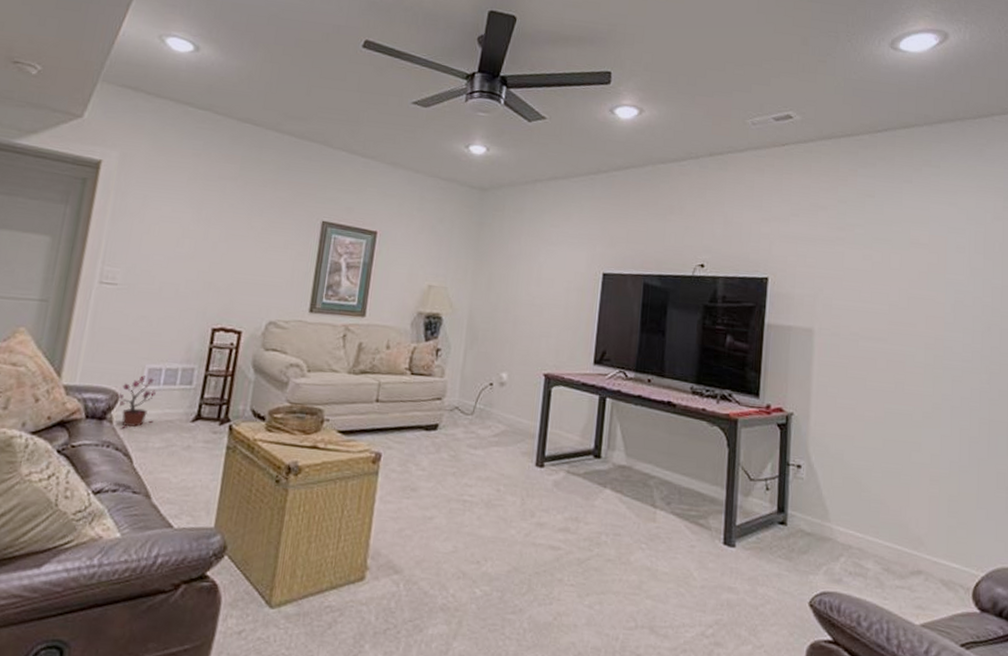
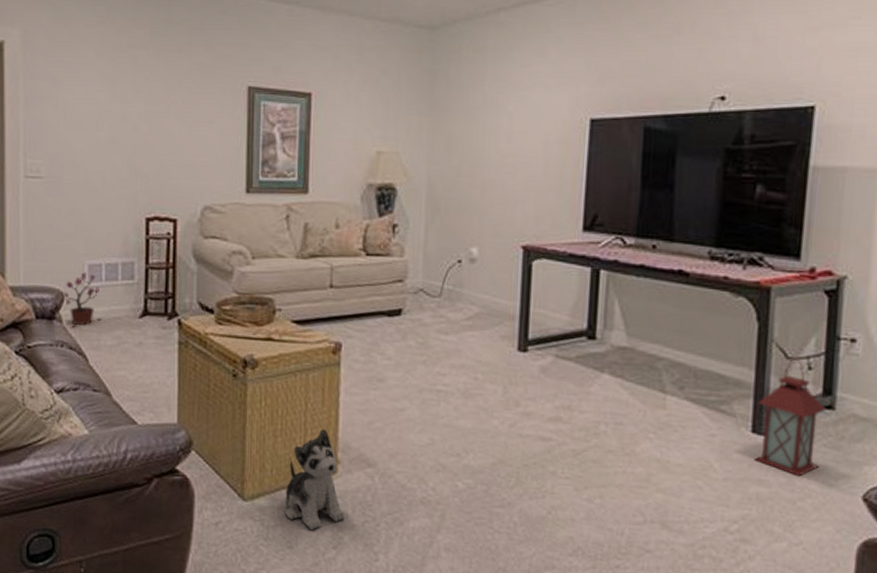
plush toy: none [308,534,368,638] -> present [283,428,345,530]
lantern: none [725,479,780,585] -> present [754,357,826,477]

